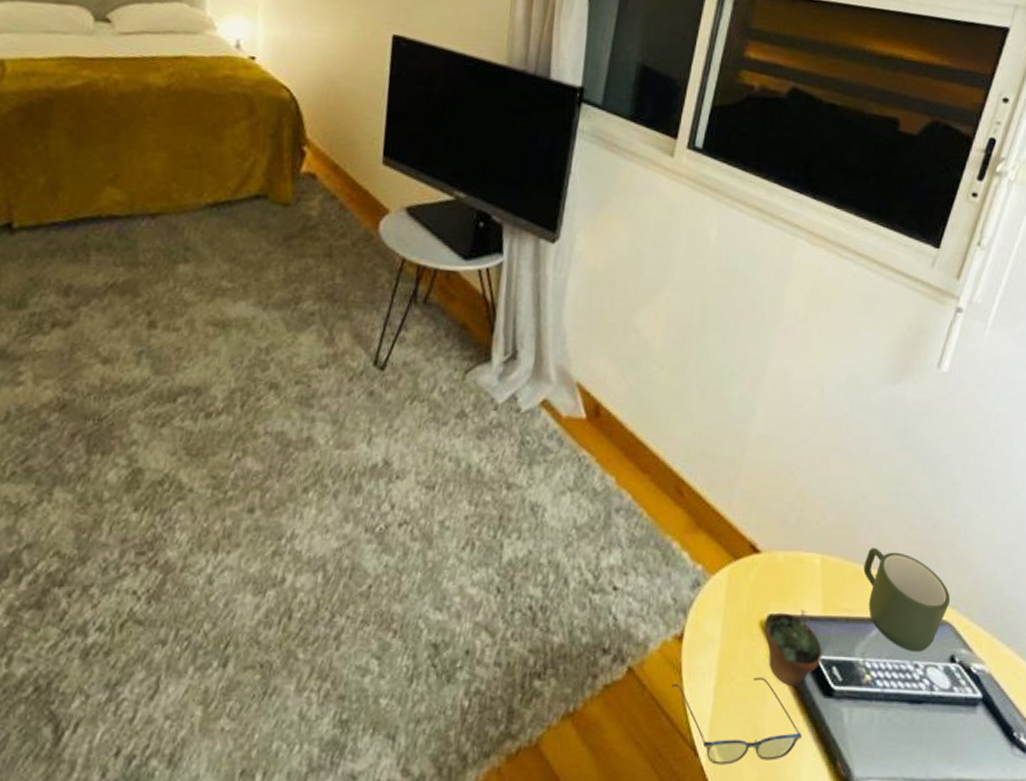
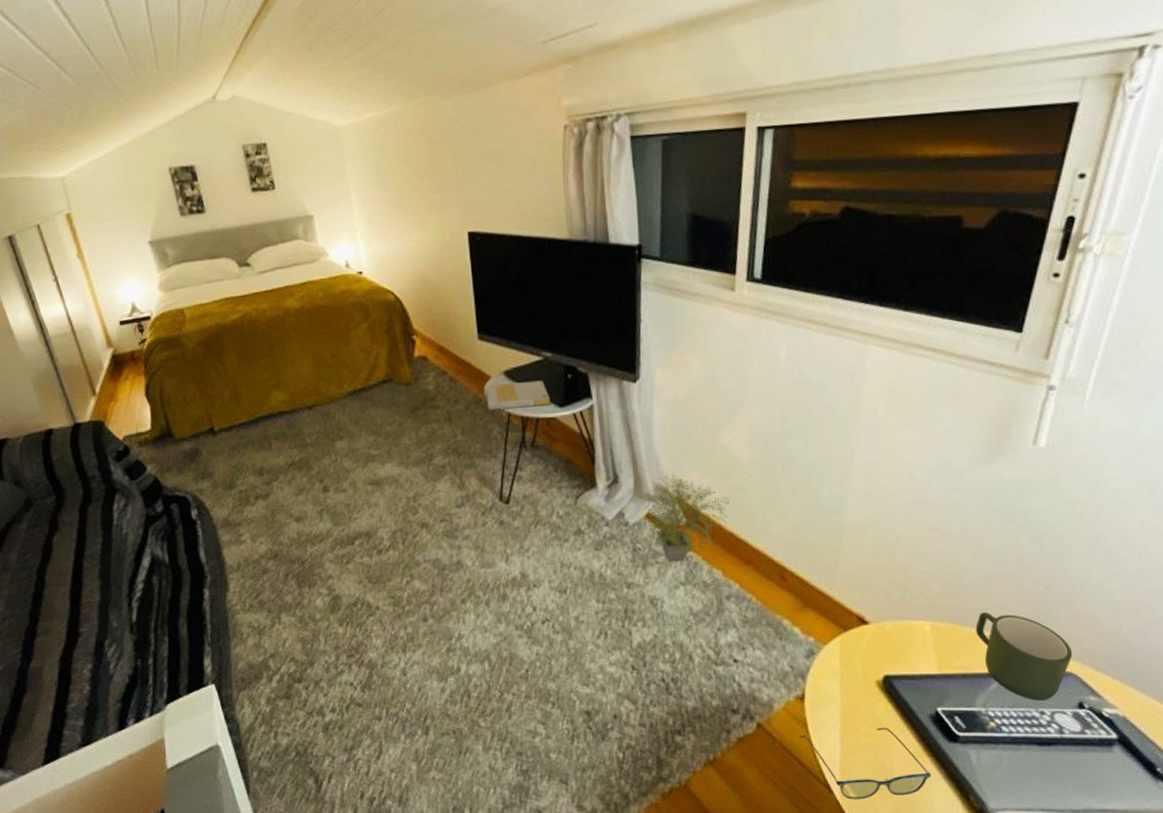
book: none [379,220,455,256] -> present [485,380,551,410]
potted plant: none [539,354,636,462] -> present [642,472,730,562]
succulent plant: present [765,610,822,687] -> none [883,670,943,735]

